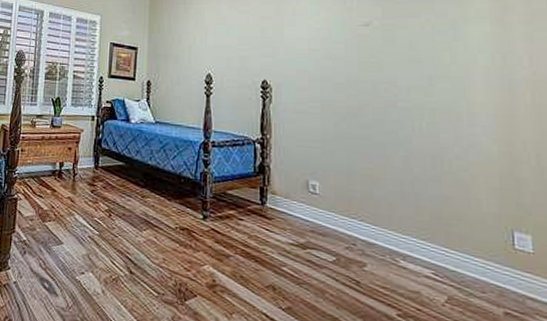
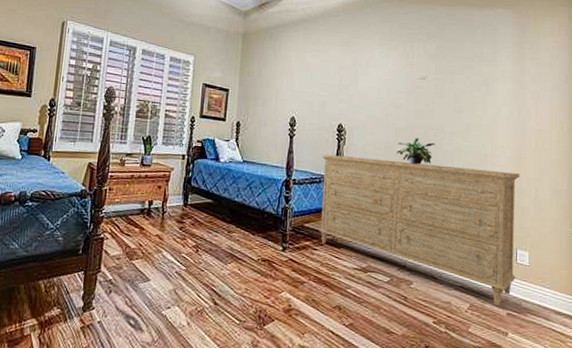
dresser: none [244,114,515,302] -> present [319,155,520,306]
potted plant: none [336,93,388,125] -> present [396,137,436,165]

